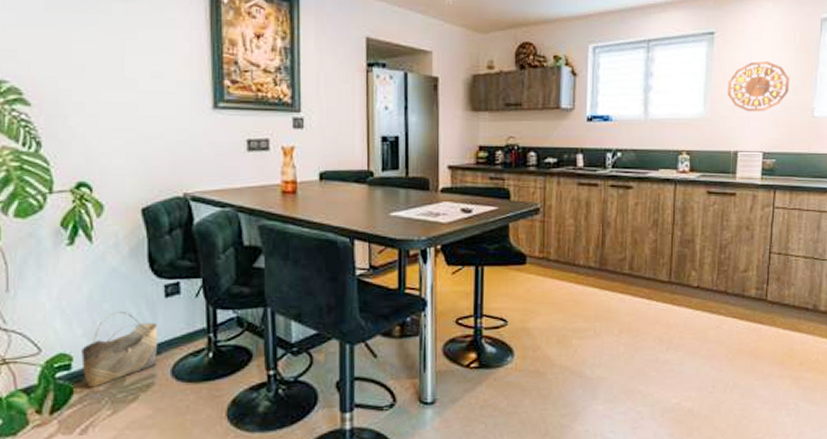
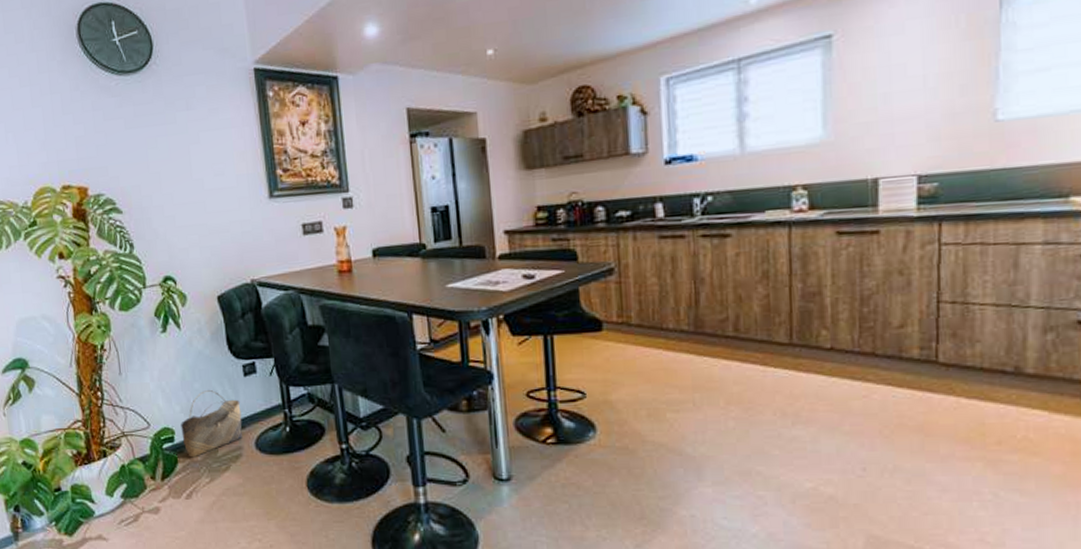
wall clock: present [727,61,790,112] -> none [856,59,954,128]

